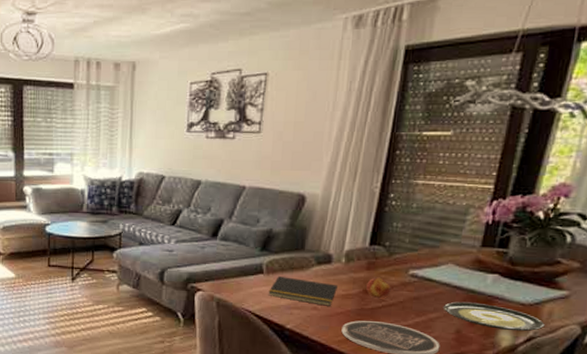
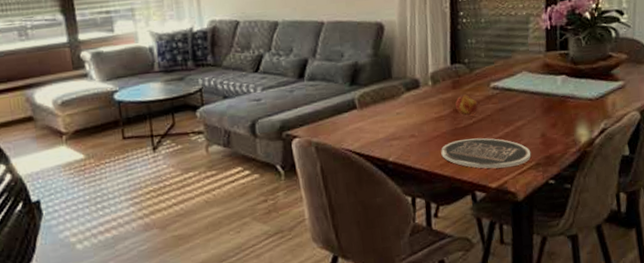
notepad: present [268,275,337,306] -> none [365,108,430,132]
plate: present [443,301,545,332] -> none [526,104,612,127]

